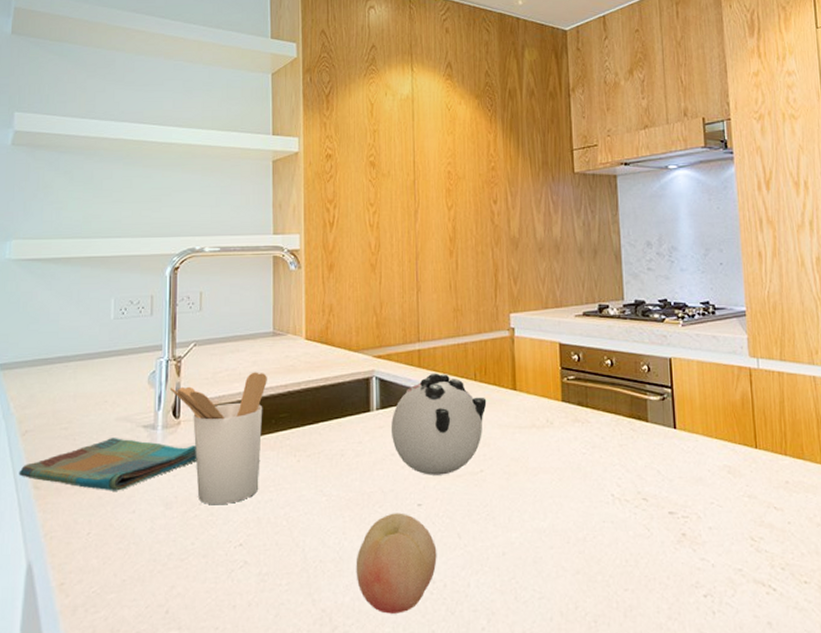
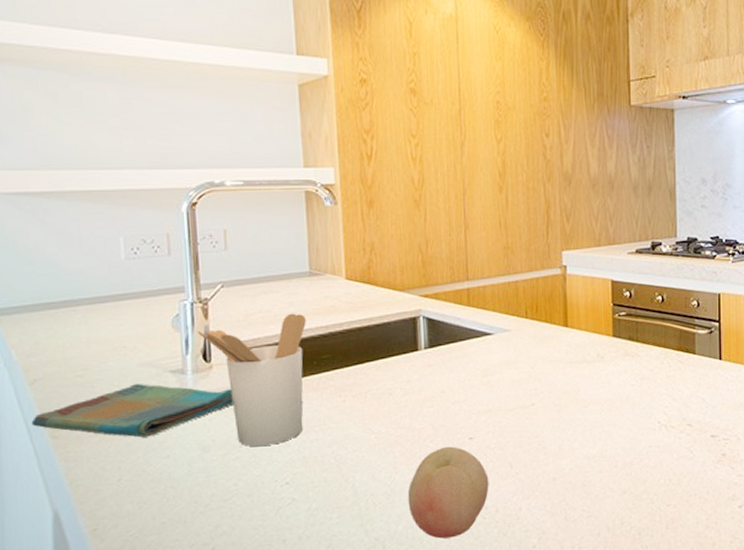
teapot: present [392,373,487,475] -> none [441,311,538,411]

